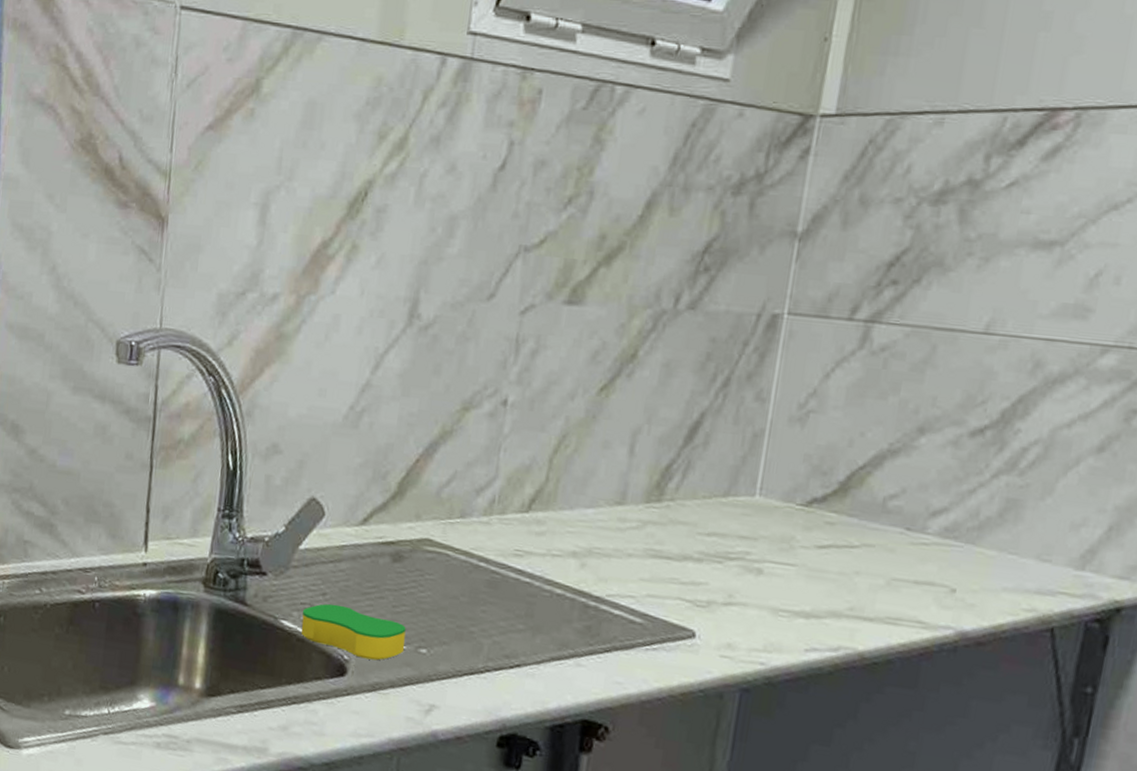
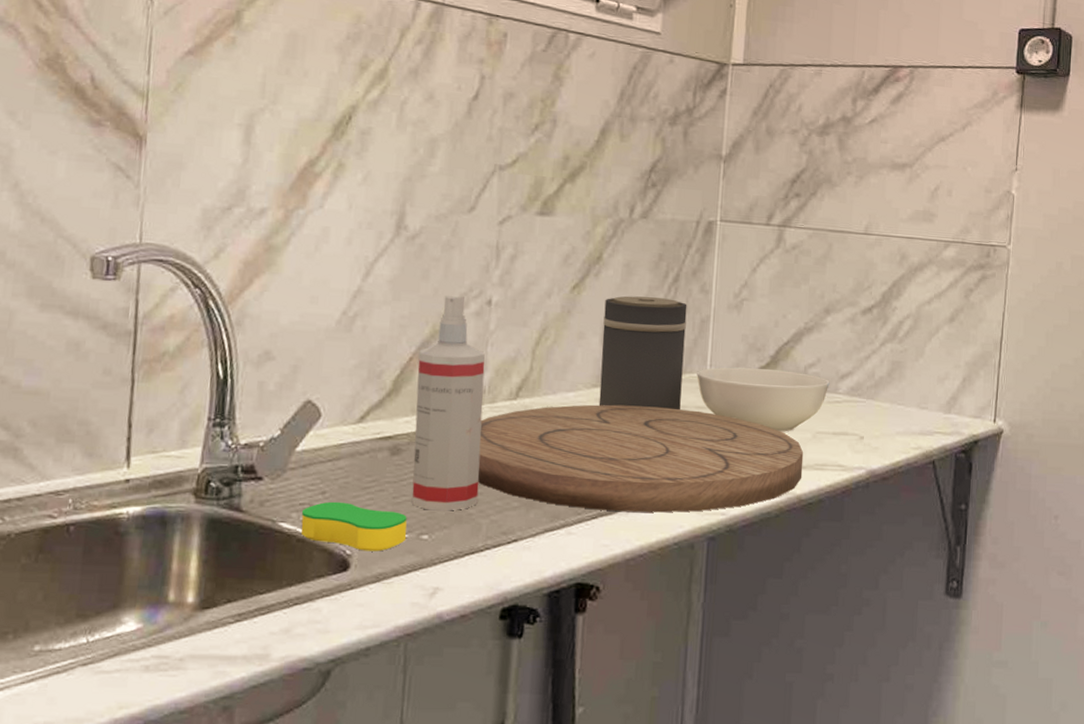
spray bottle: none [411,393,497,627] -> present [411,296,486,511]
cutting board: none [481,522,873,658] -> present [477,404,804,513]
cylinder: none [621,401,738,539] -> present [598,295,687,411]
bowl: none [741,491,916,575] -> present [696,367,830,432]

